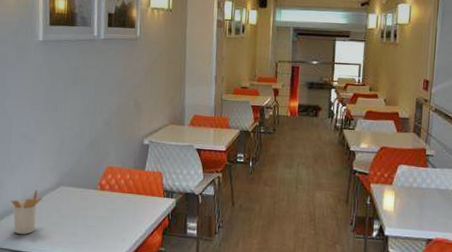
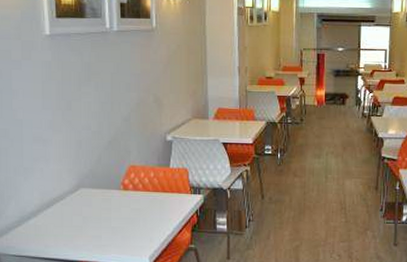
utensil holder: present [10,189,42,234] -> none [27,193,62,240]

